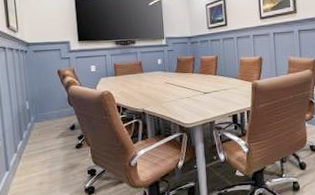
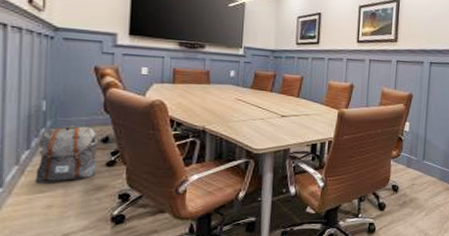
backpack: none [27,118,69,166] -> present [35,125,99,183]

